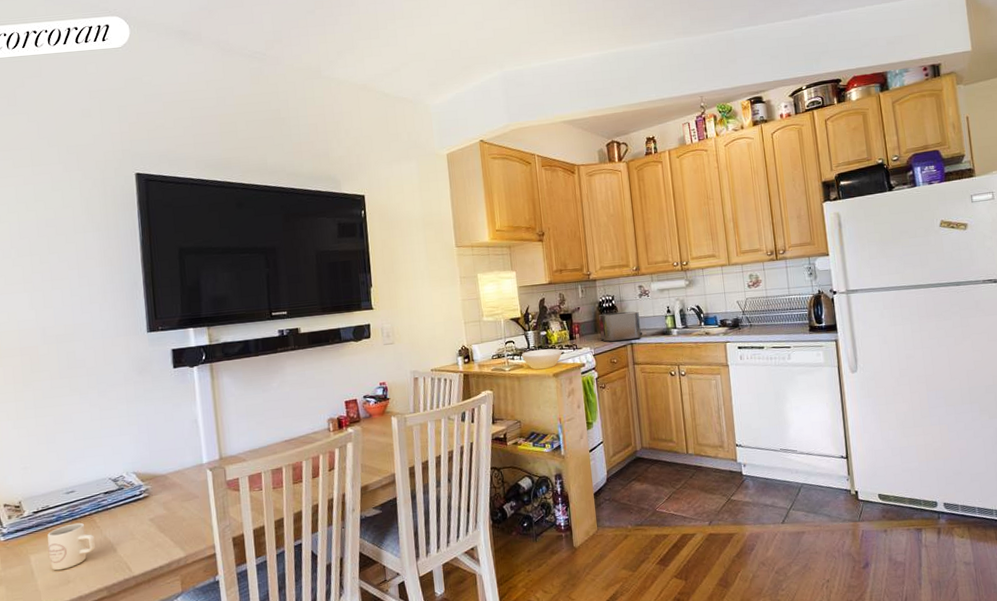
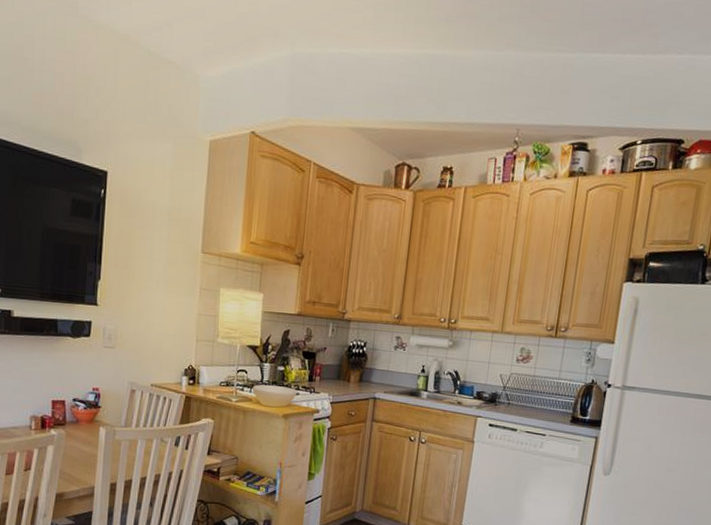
toaster: present [598,311,643,343] -> none [342,359,391,395]

